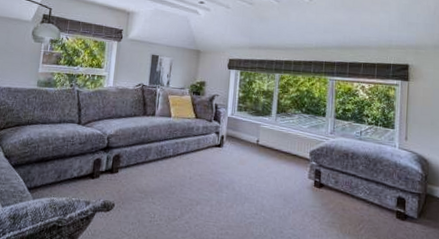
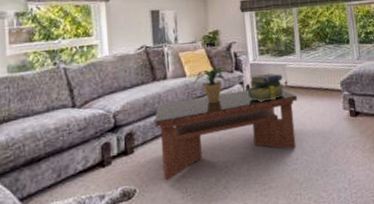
coffee table: none [137,136,267,204] -> present [154,89,298,181]
potted plant: none [176,114,207,145] -> present [193,66,227,103]
stack of books: none [222,128,256,155] -> present [248,73,284,102]

